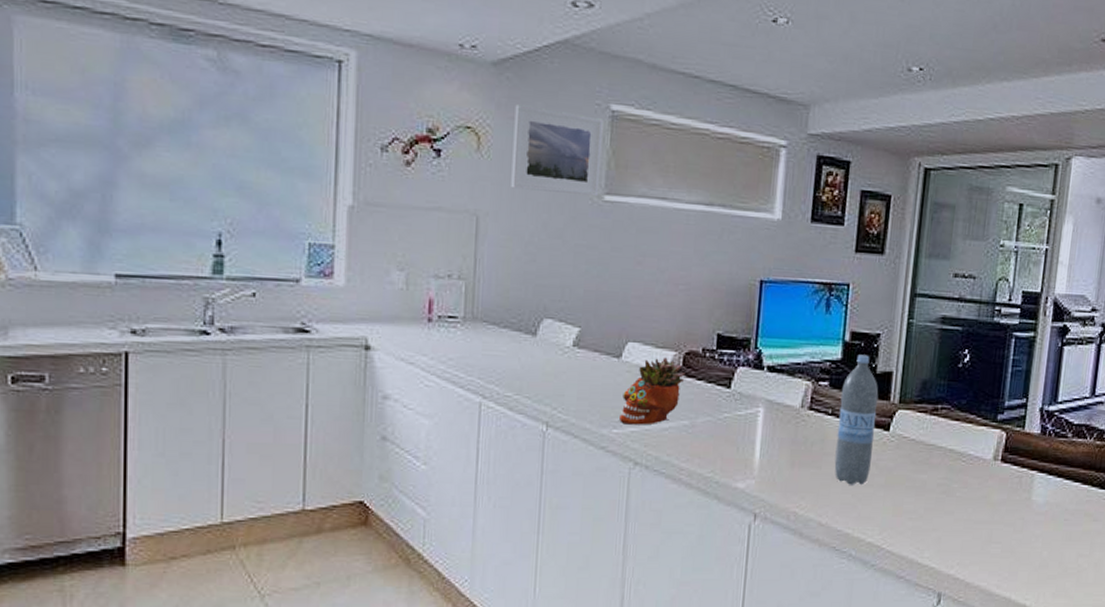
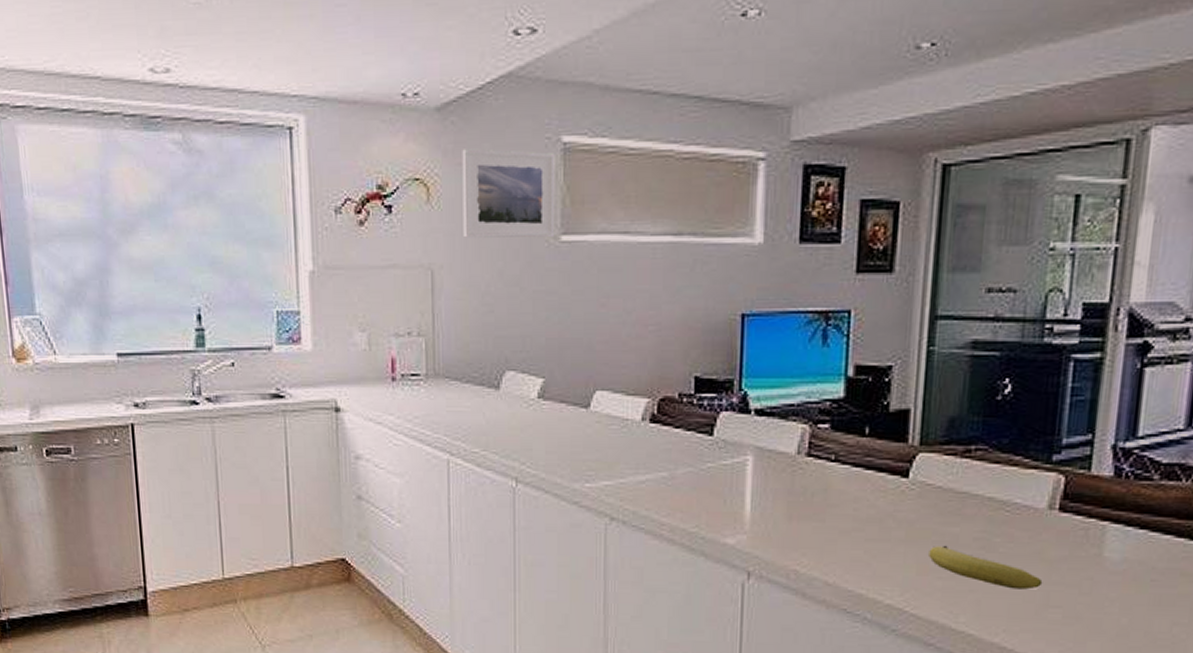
succulent planter: present [619,357,686,425] -> none [592,405,661,478]
water bottle: present [834,354,879,485] -> none [841,391,893,540]
fruit: none [903,490,988,528] -> present [929,545,1043,590]

